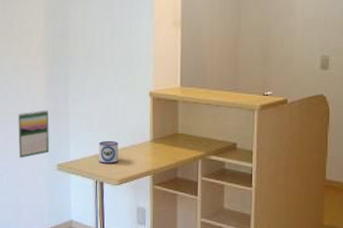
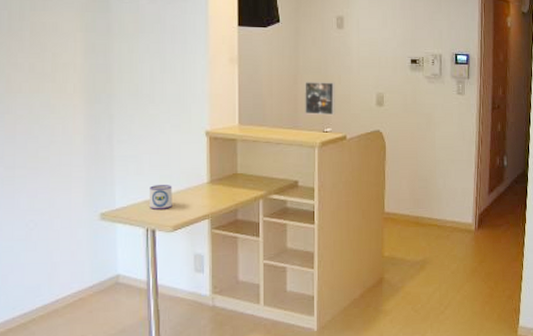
calendar: present [18,109,49,159] -> none [51,153,90,210]
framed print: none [245,44,277,79] -> present [305,82,335,116]

